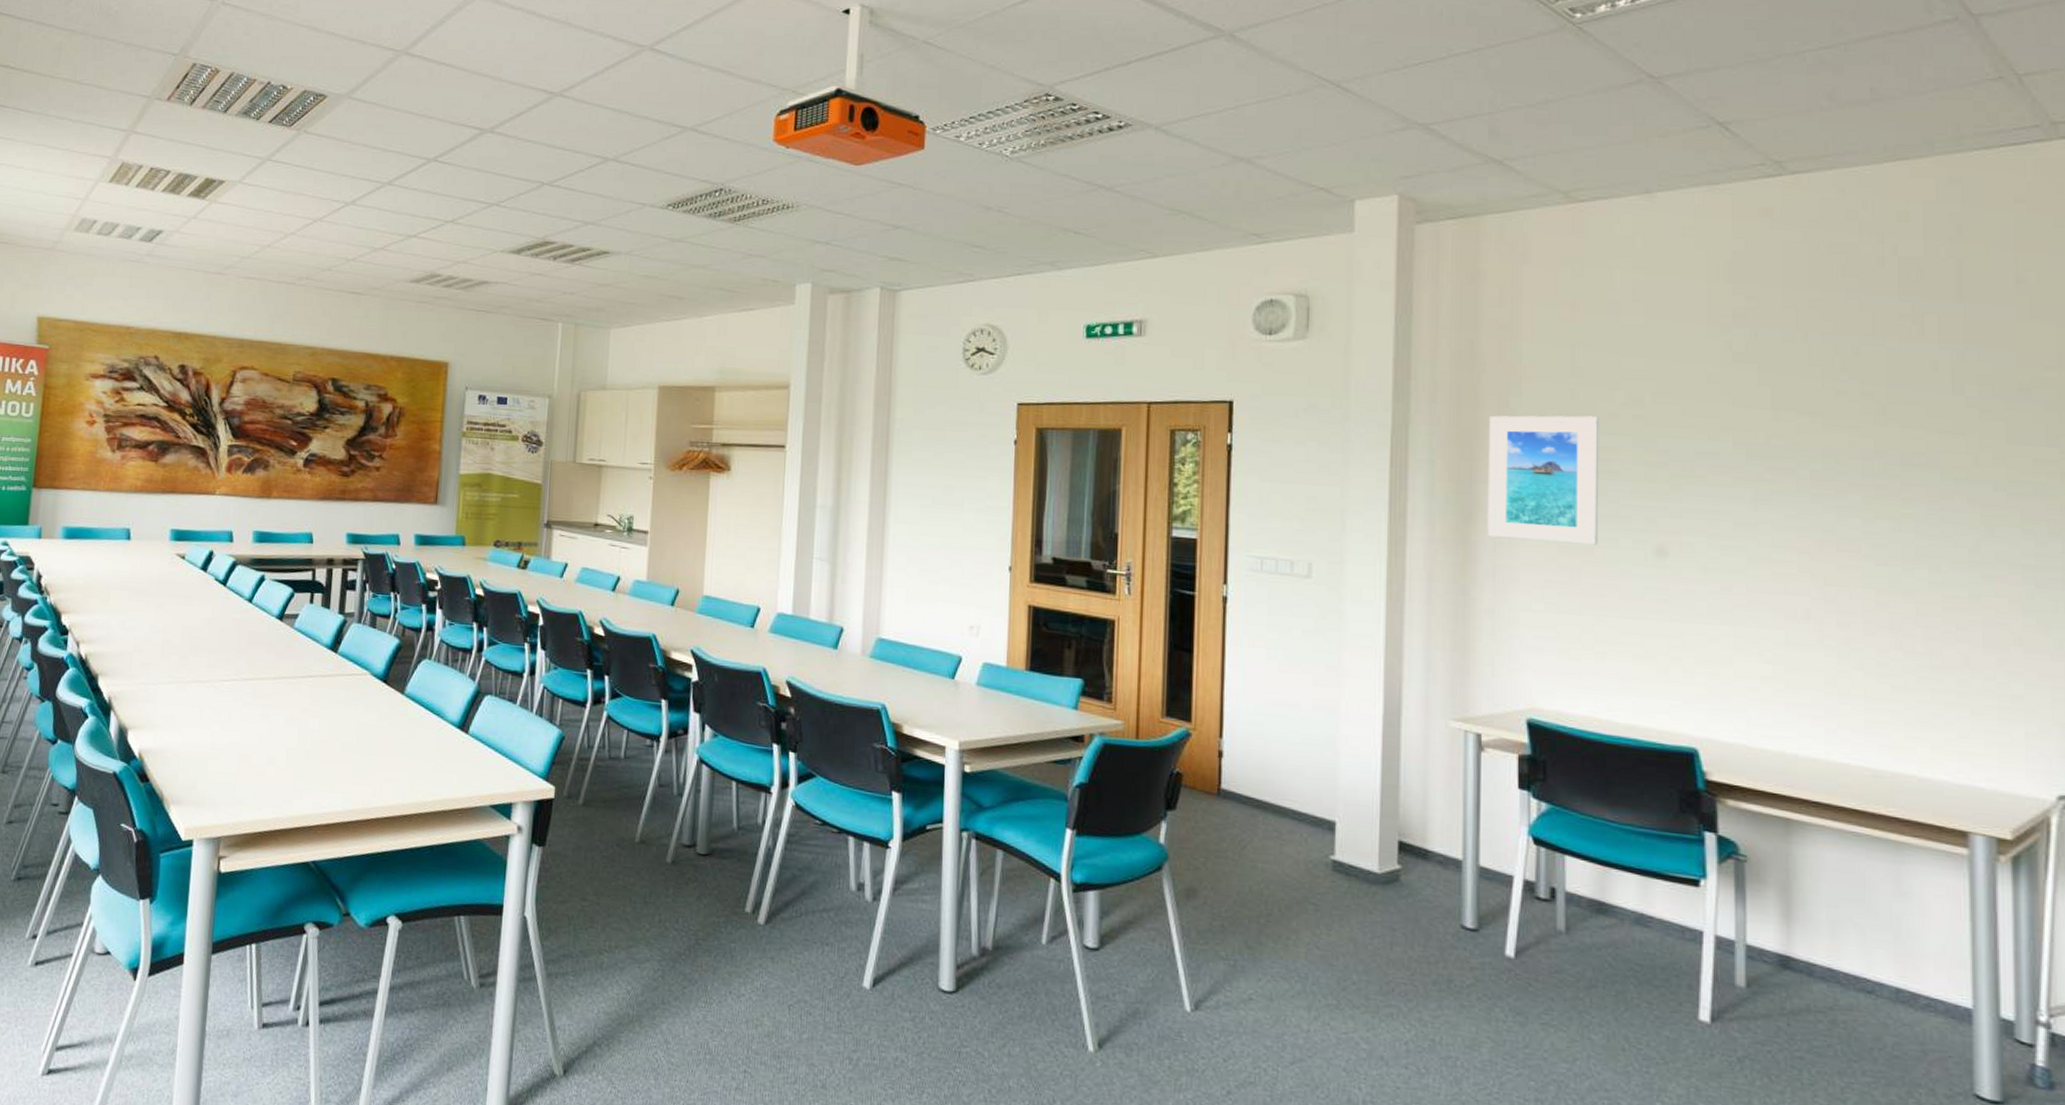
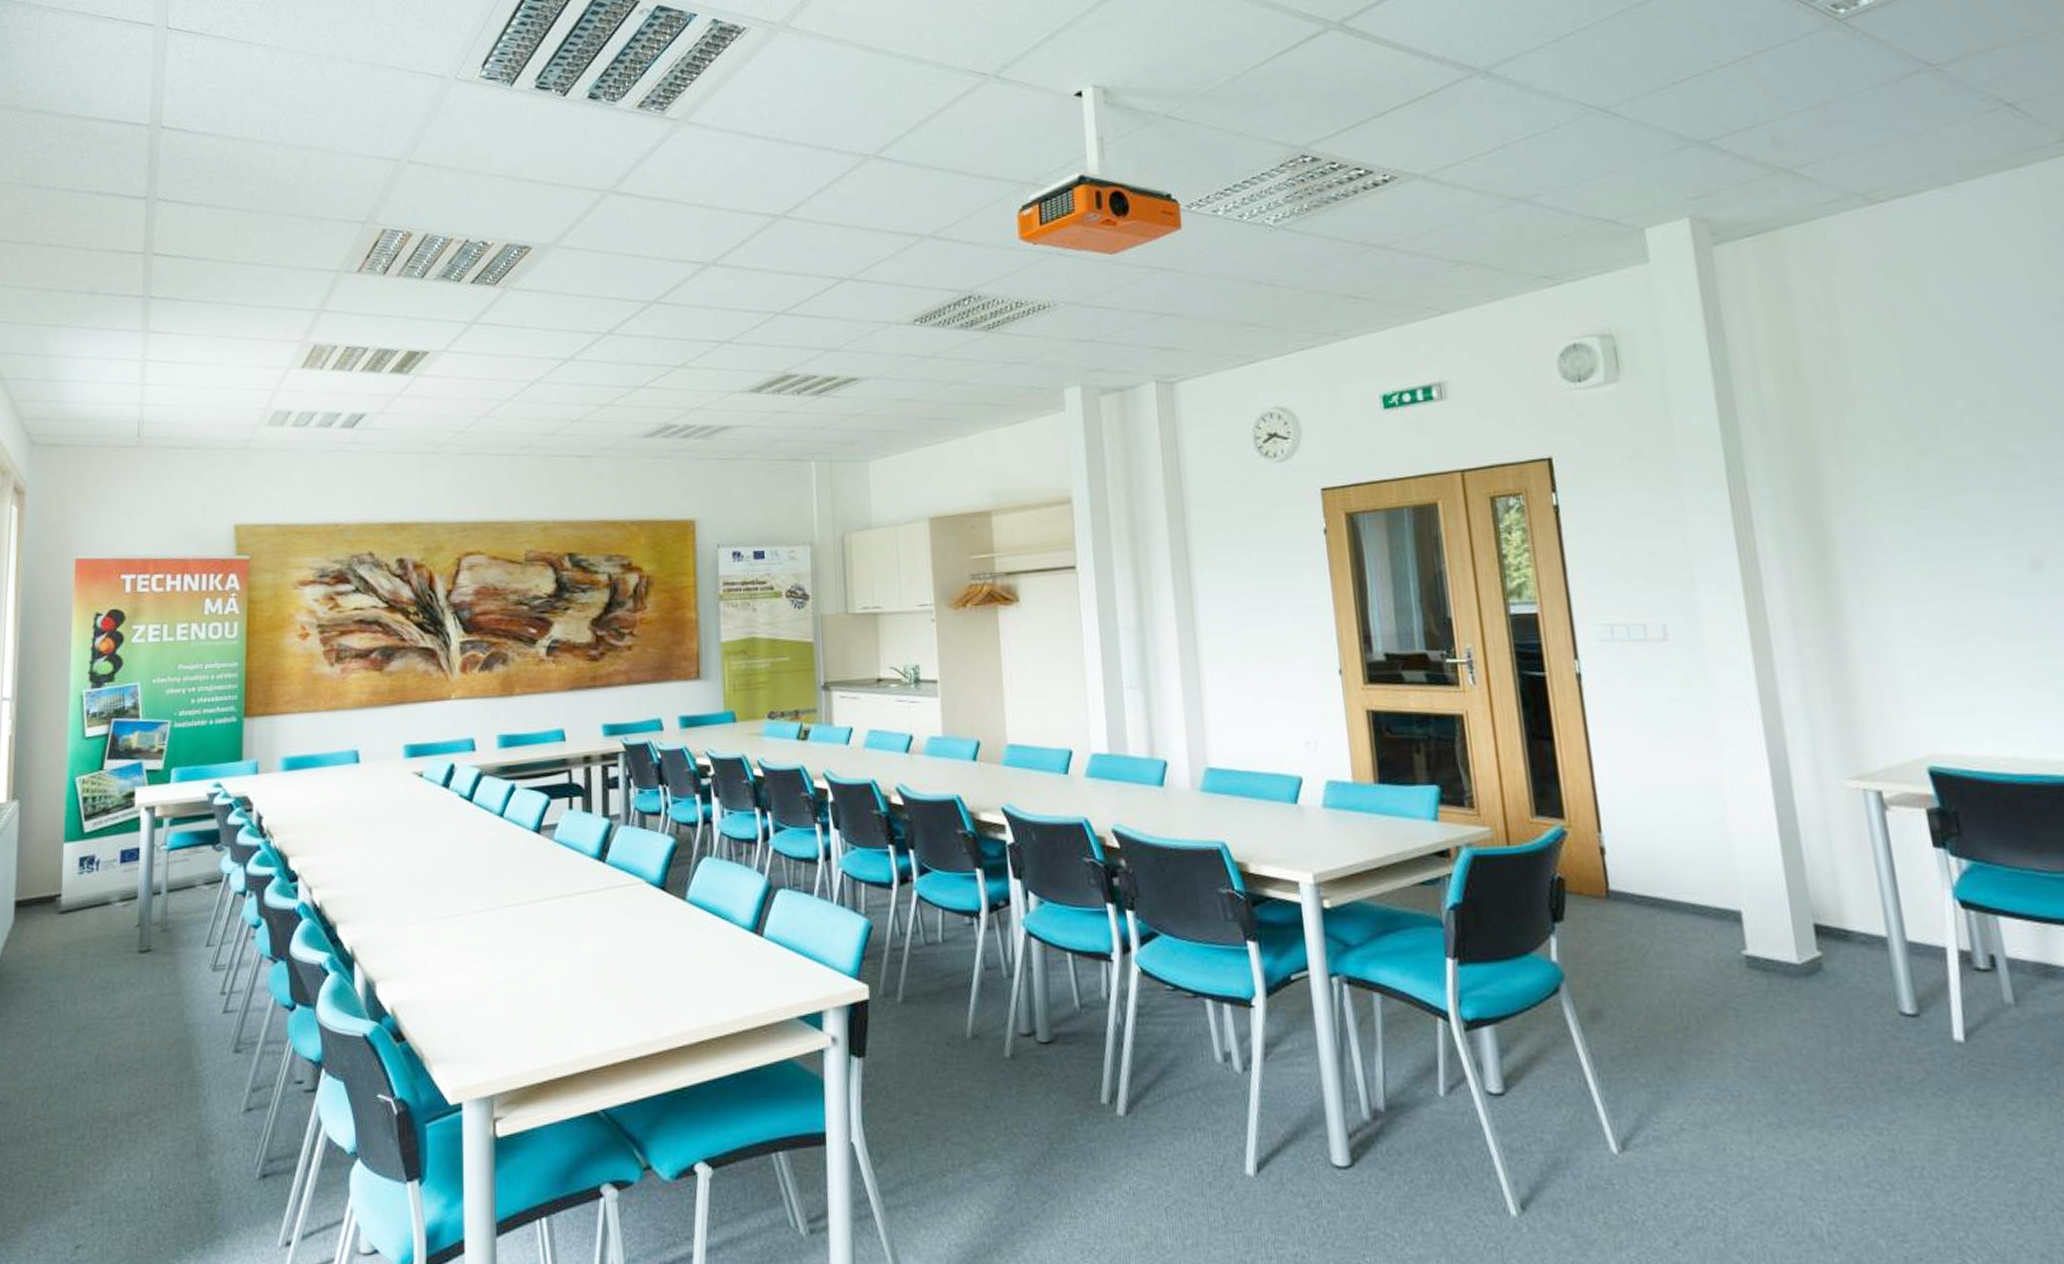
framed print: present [1487,415,1600,545] -> none [1827,427,1967,571]

